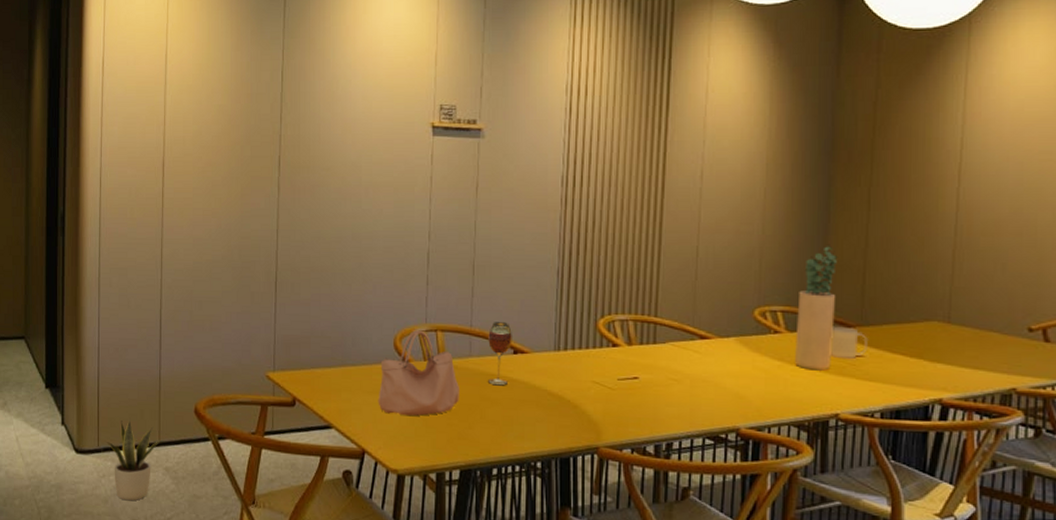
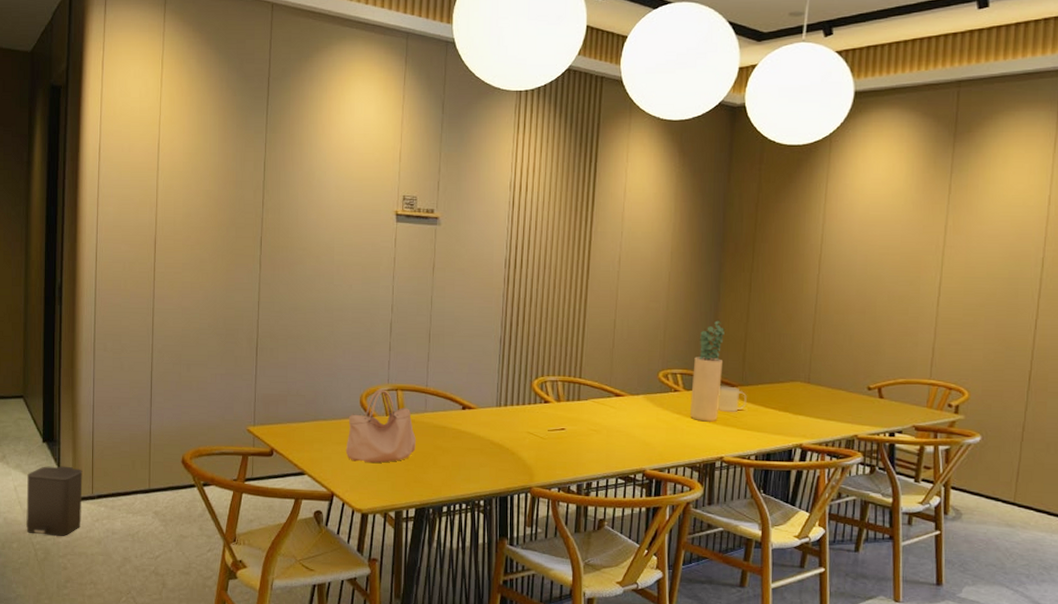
pedal bin: none [29,414,88,493] -> present [26,465,83,536]
potted plant: present [106,417,162,501] -> none [99,467,152,542]
wineglass: present [488,322,512,386] -> none [440,382,461,437]

